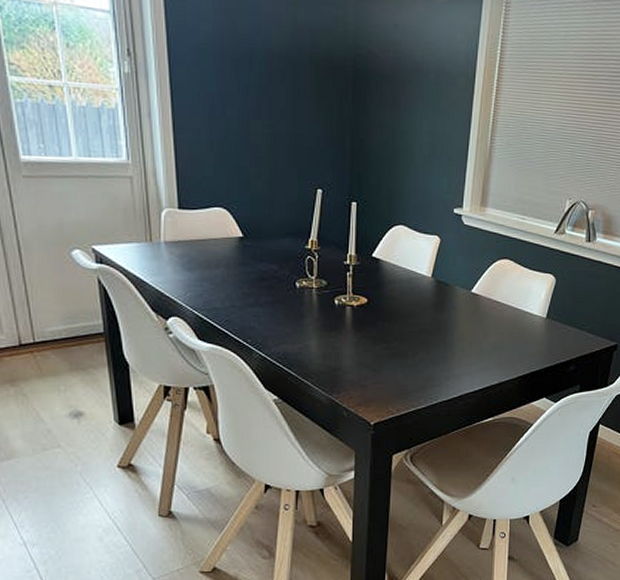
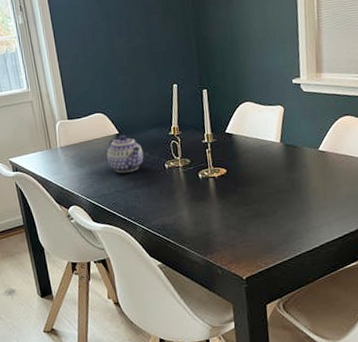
teapot: none [224,239,271,286] -> present [106,135,144,173]

